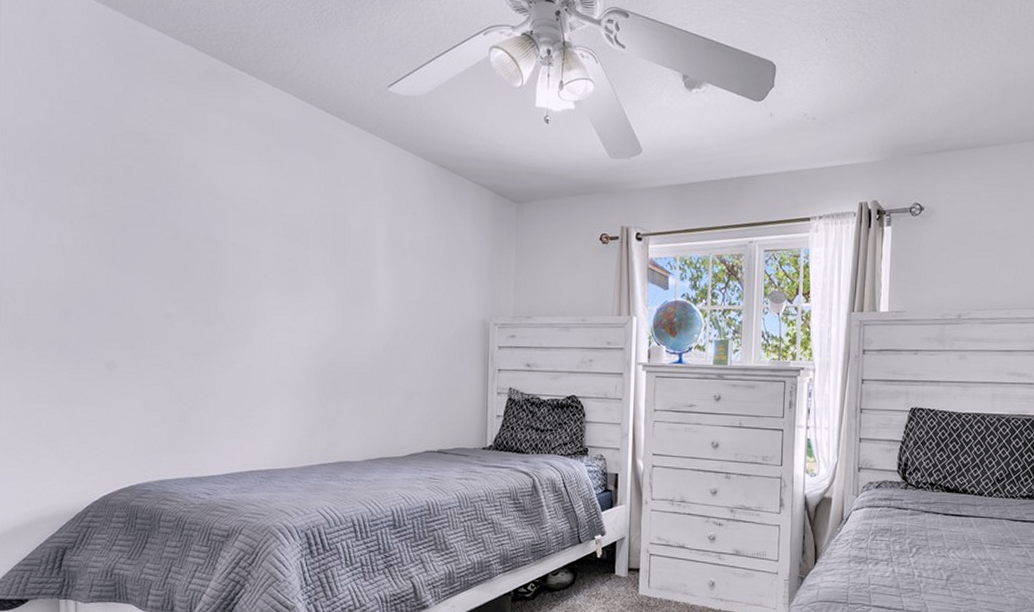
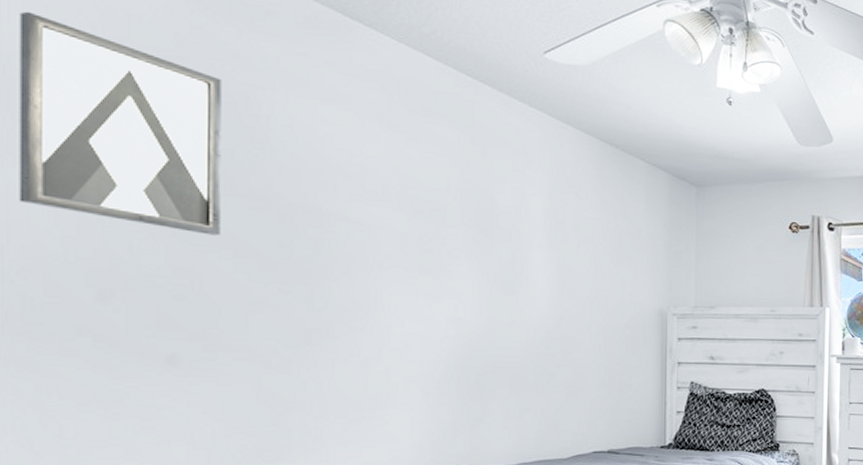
wall art: none [11,85,146,261] -> present [19,11,222,236]

